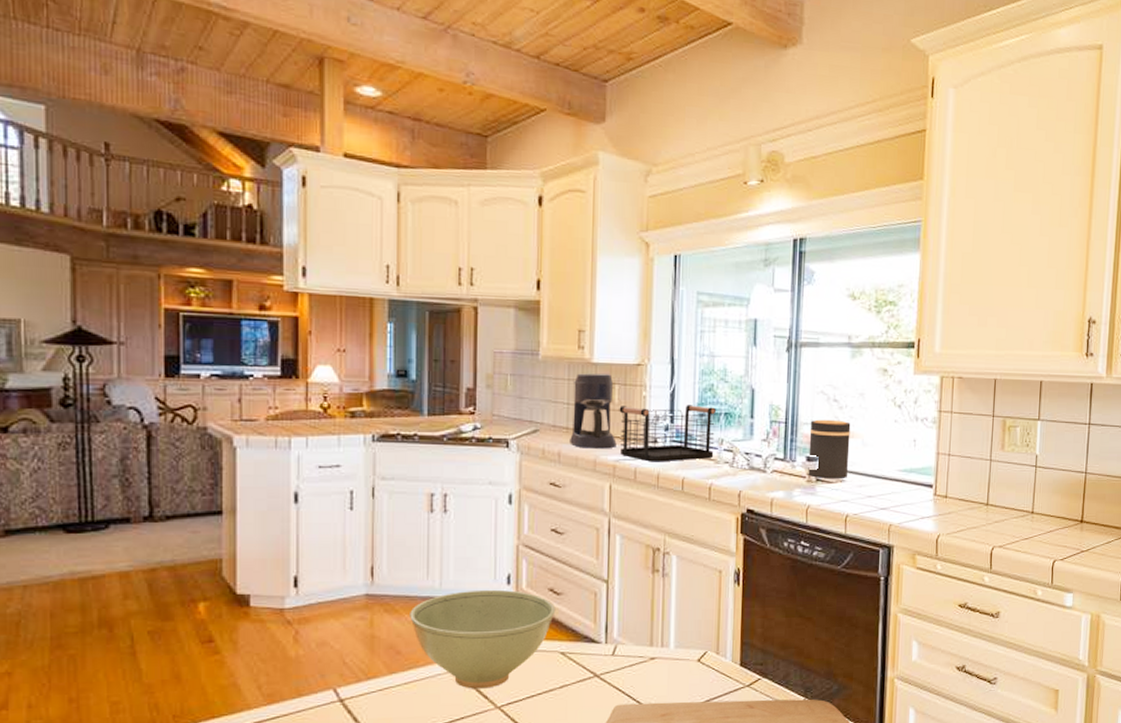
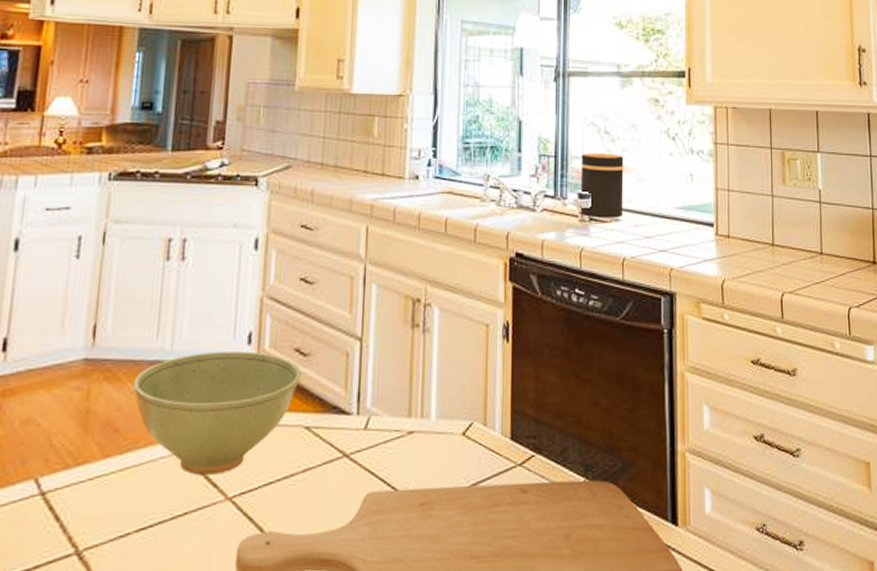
coffee maker: present [570,373,617,449] -> none [324,105,375,187]
dish rack: present [619,405,716,462] -> none [378,138,481,201]

